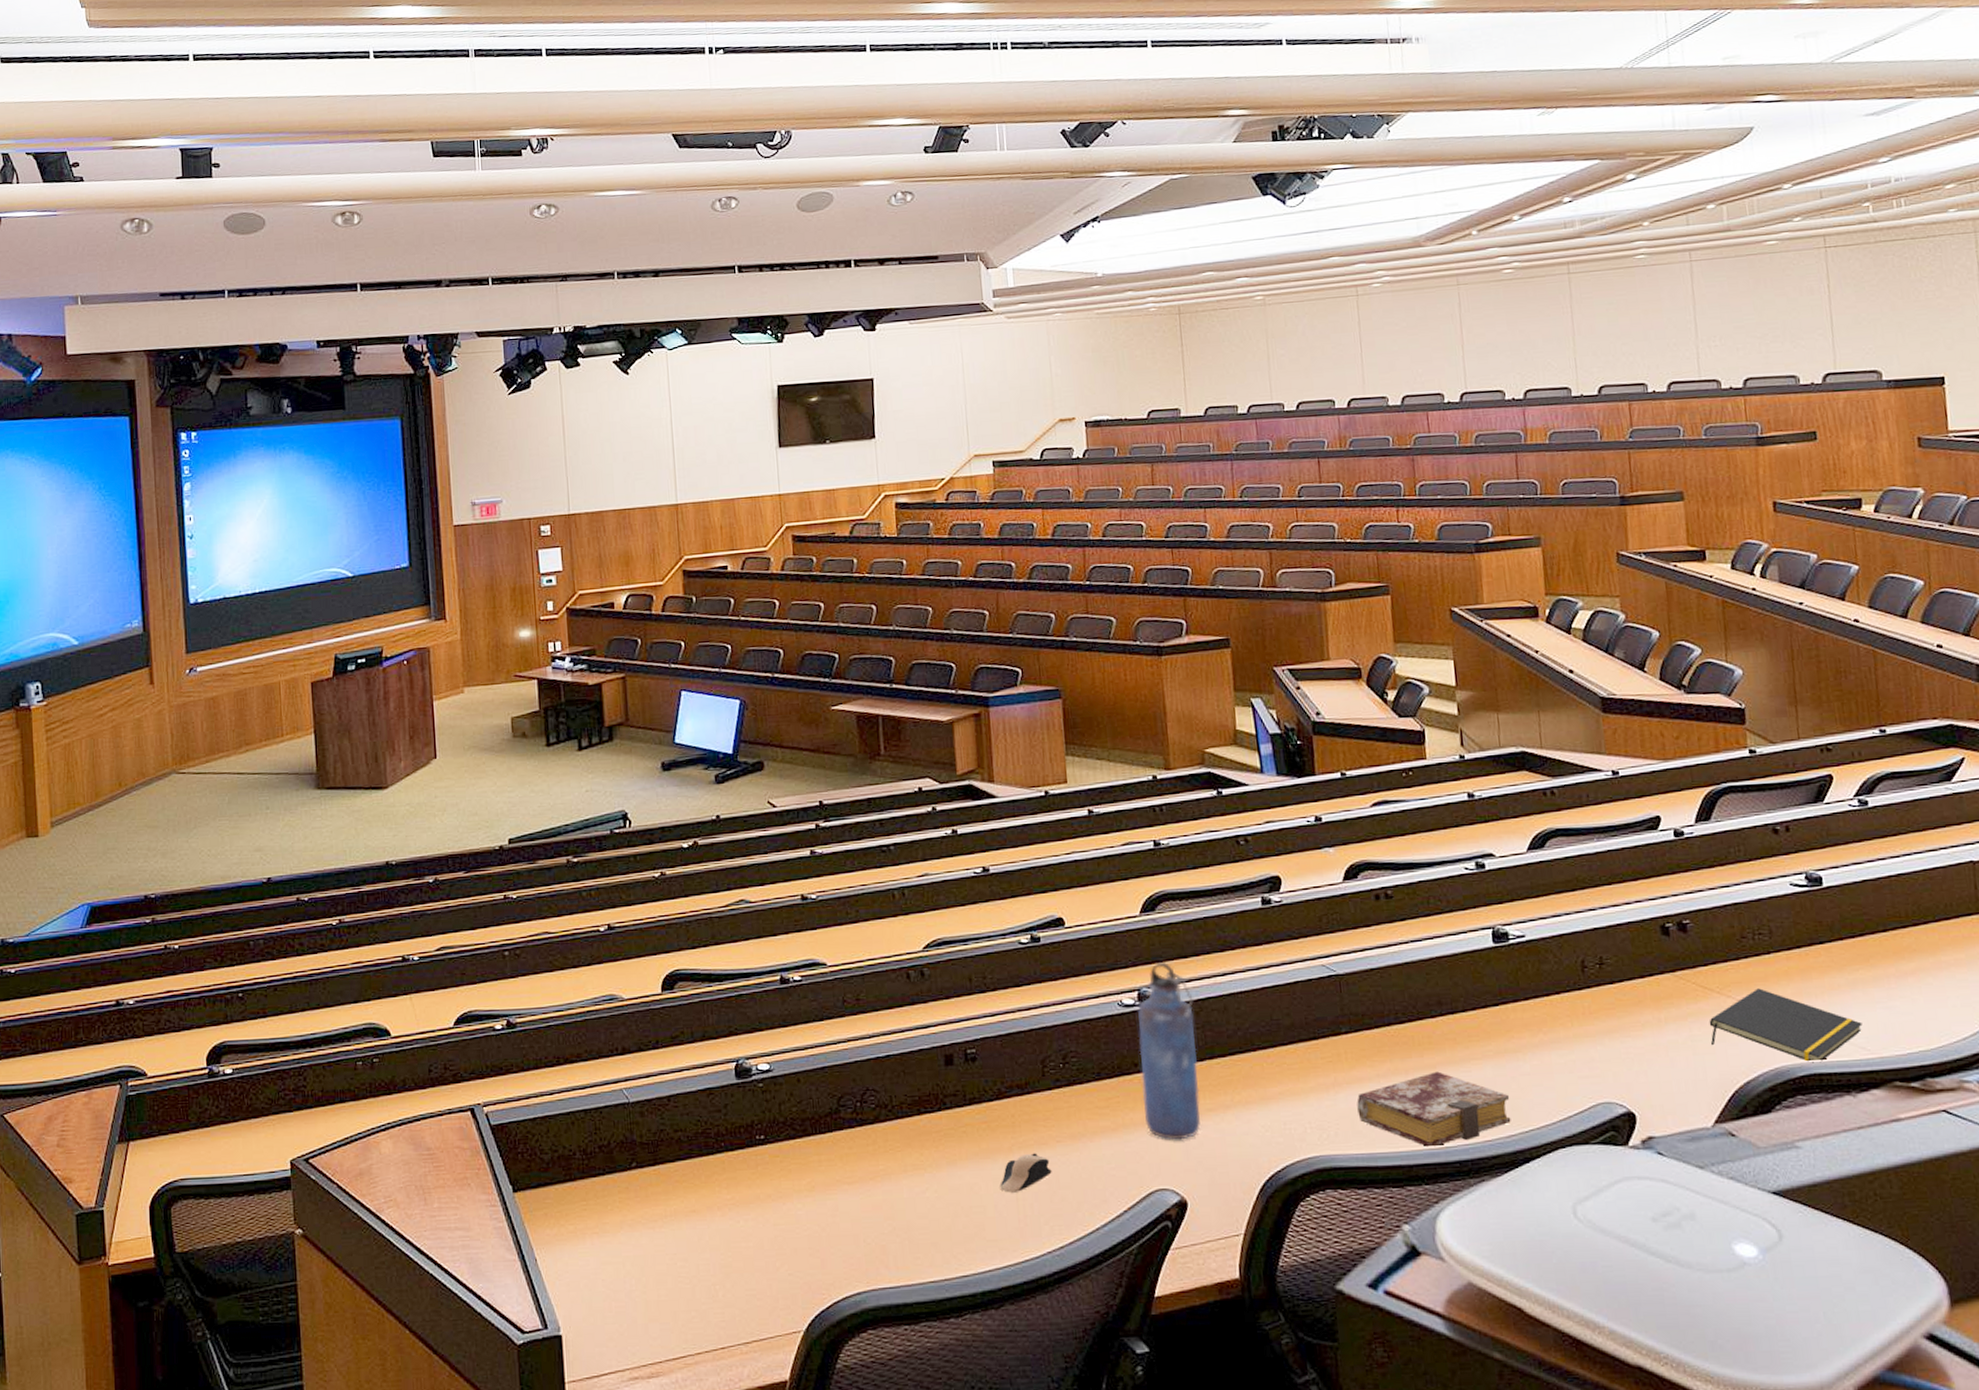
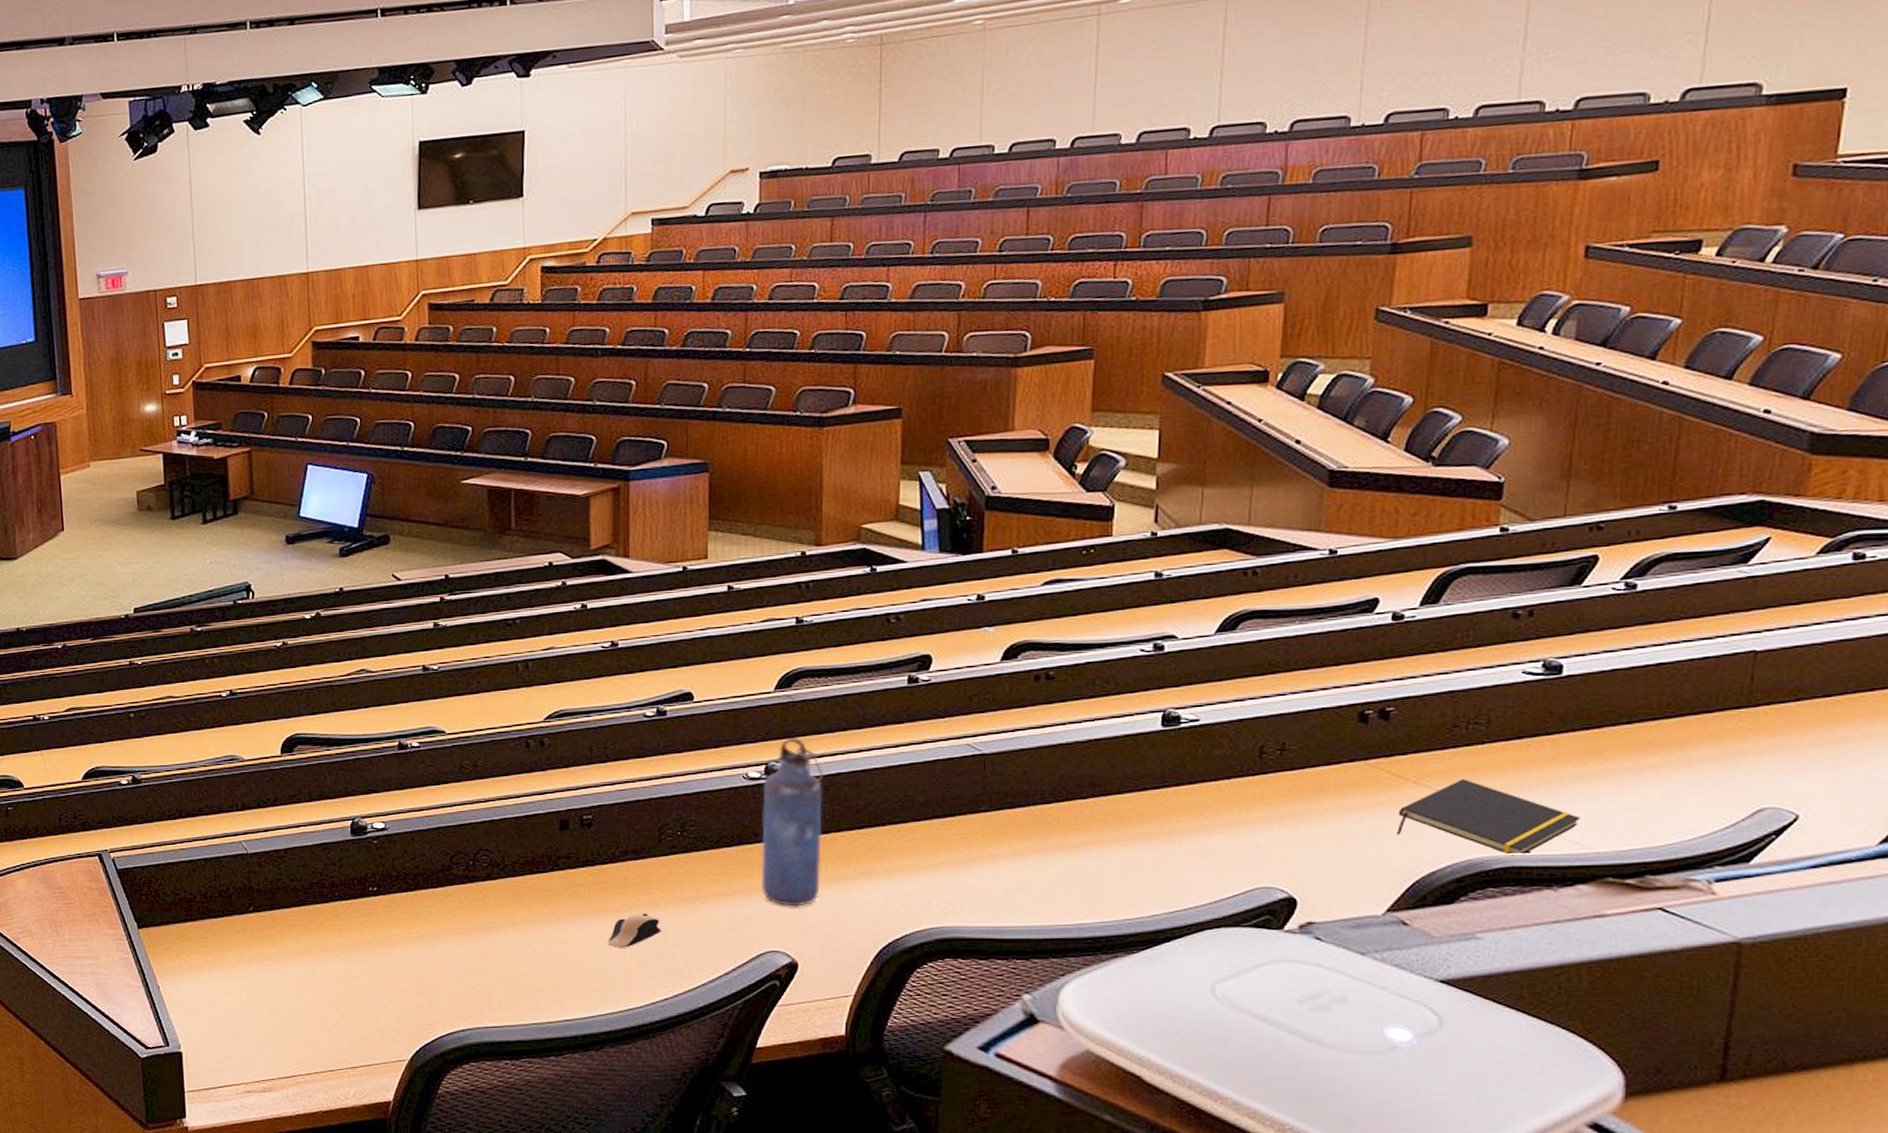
book: present [1357,1071,1511,1147] -> none [988,851,1158,923]

